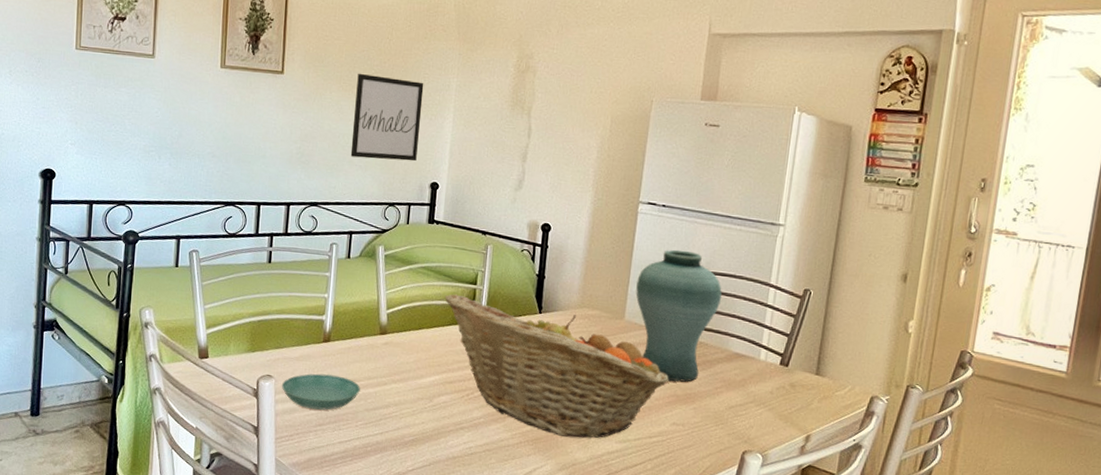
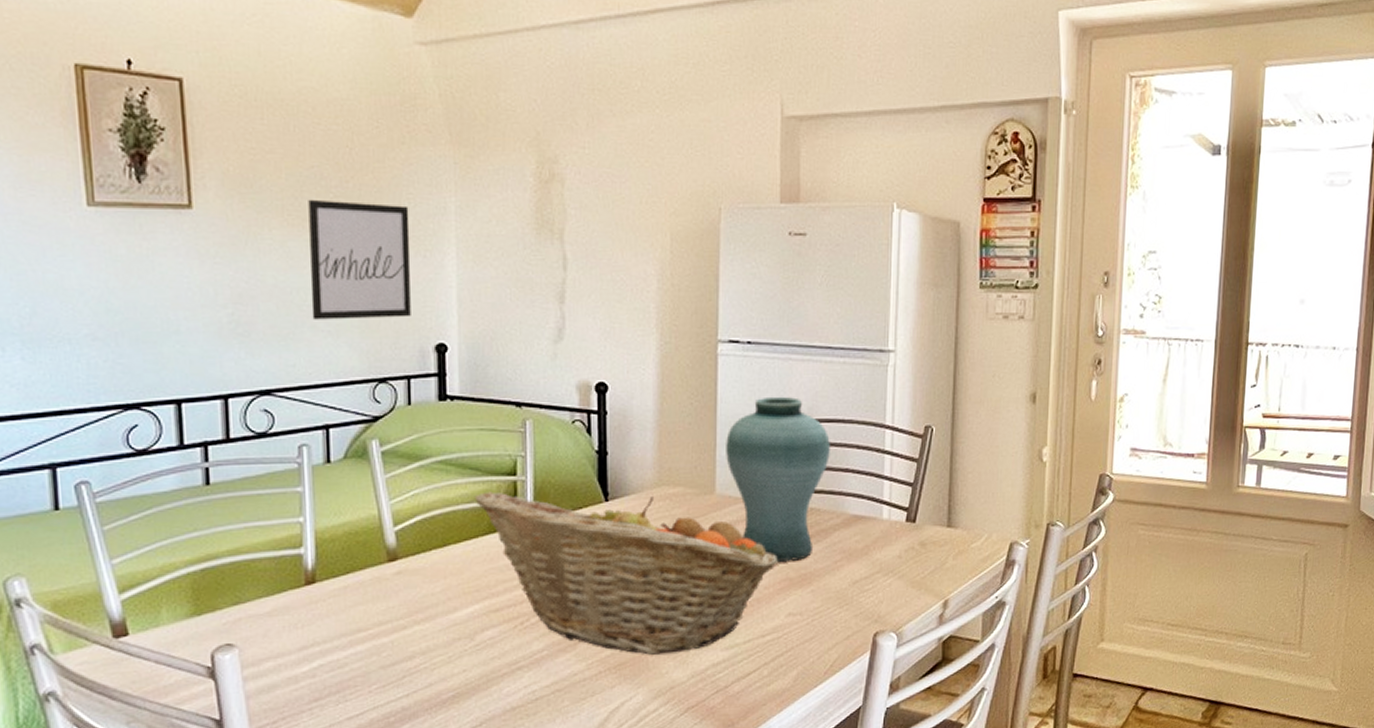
saucer: present [281,373,360,410] -> none [249,628,369,681]

